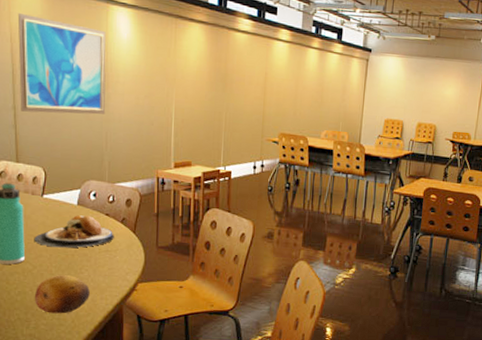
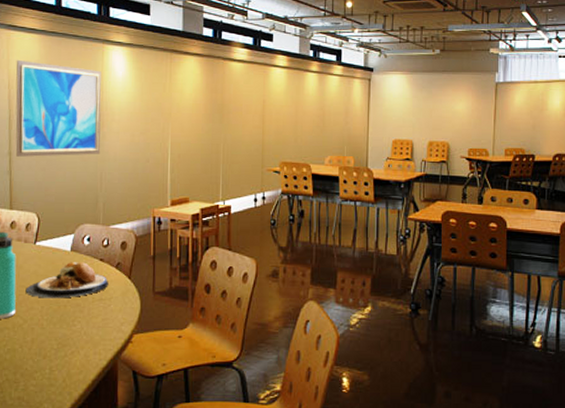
fruit: present [34,275,90,314] -> none [24,329,82,373]

